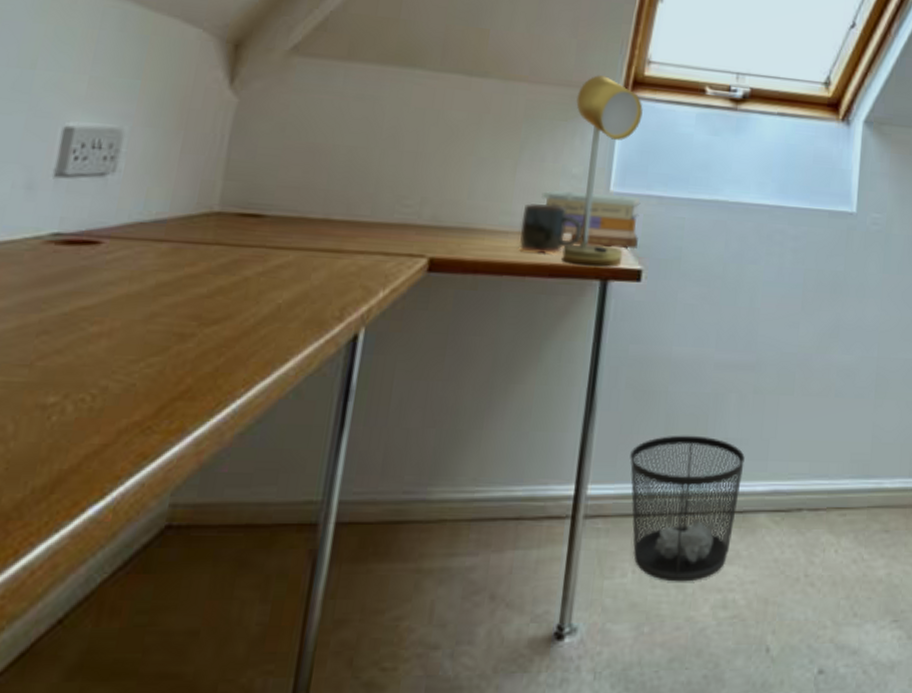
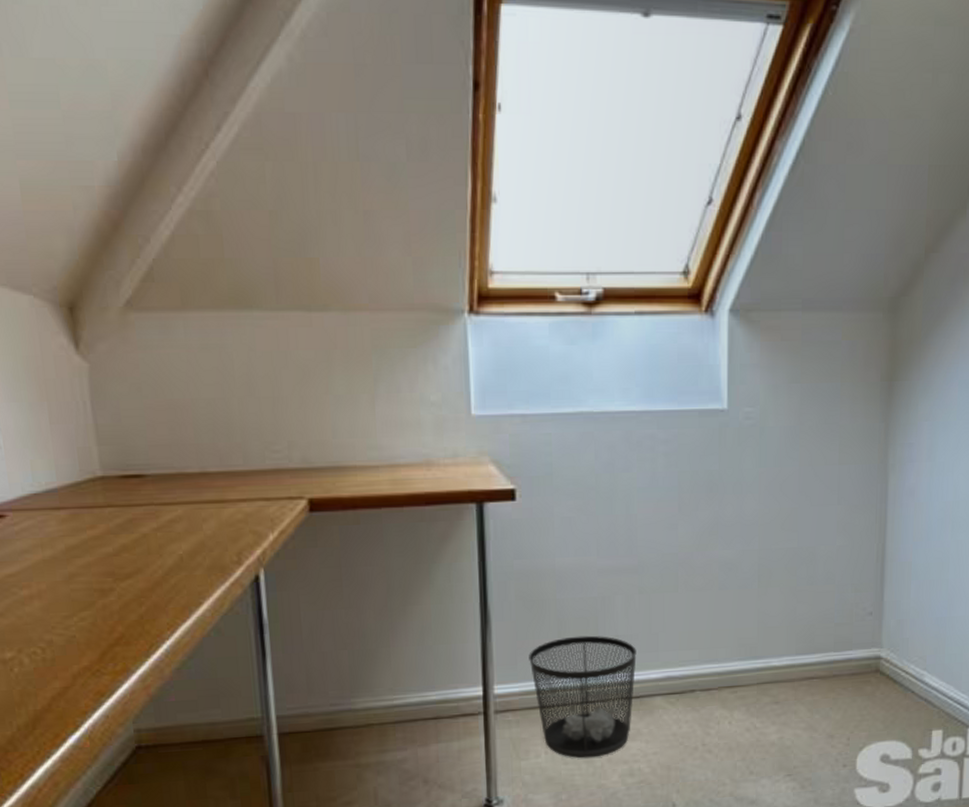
mug: present [519,203,583,254] -> none [389,435,450,483]
books: present [541,190,641,250] -> none [404,417,507,471]
desk lamp: present [561,75,643,268] -> none [422,294,495,492]

